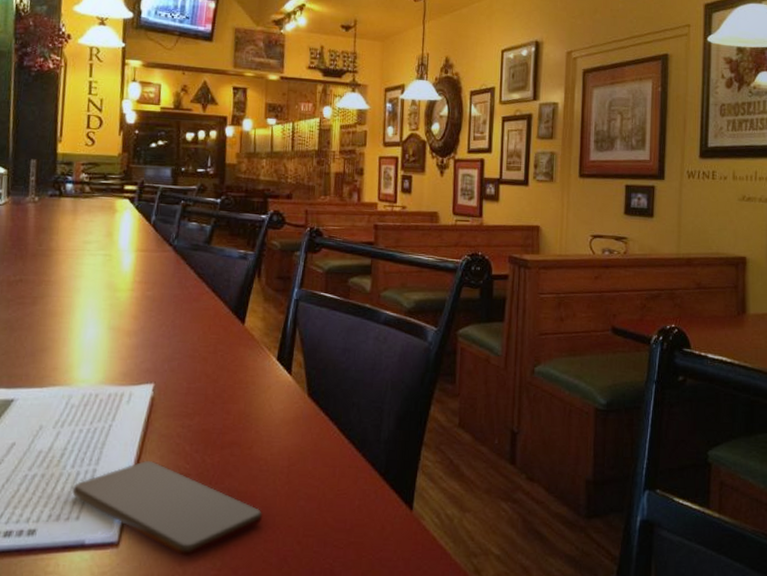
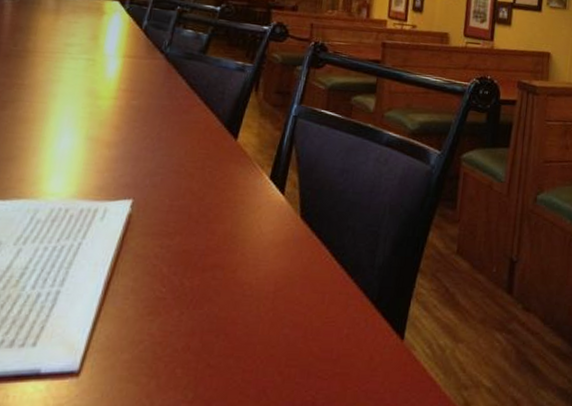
smartphone: present [72,461,263,556] -> none [30,283,244,387]

